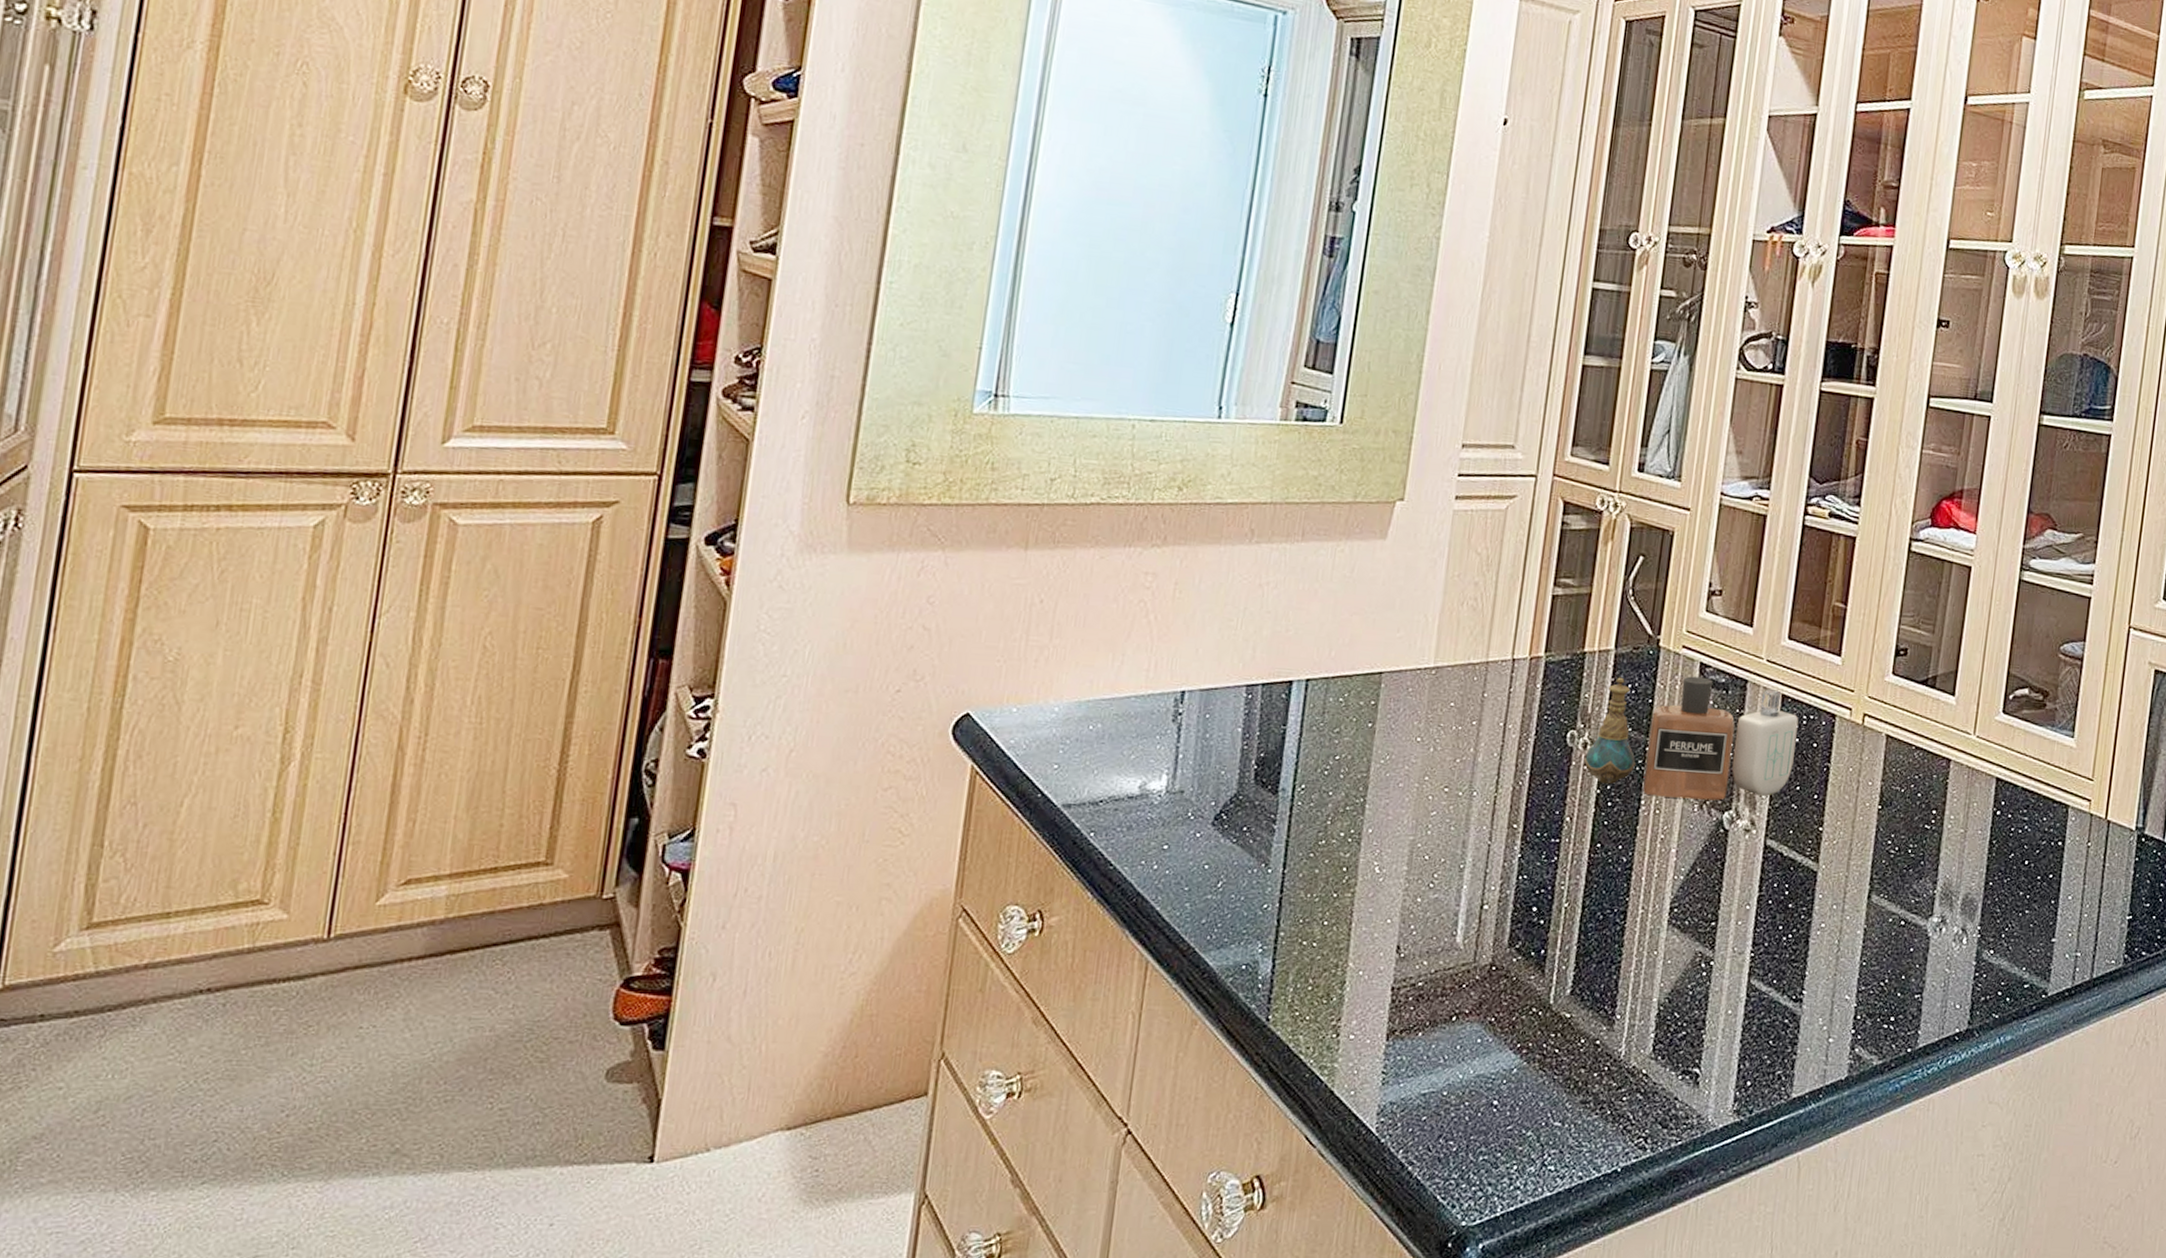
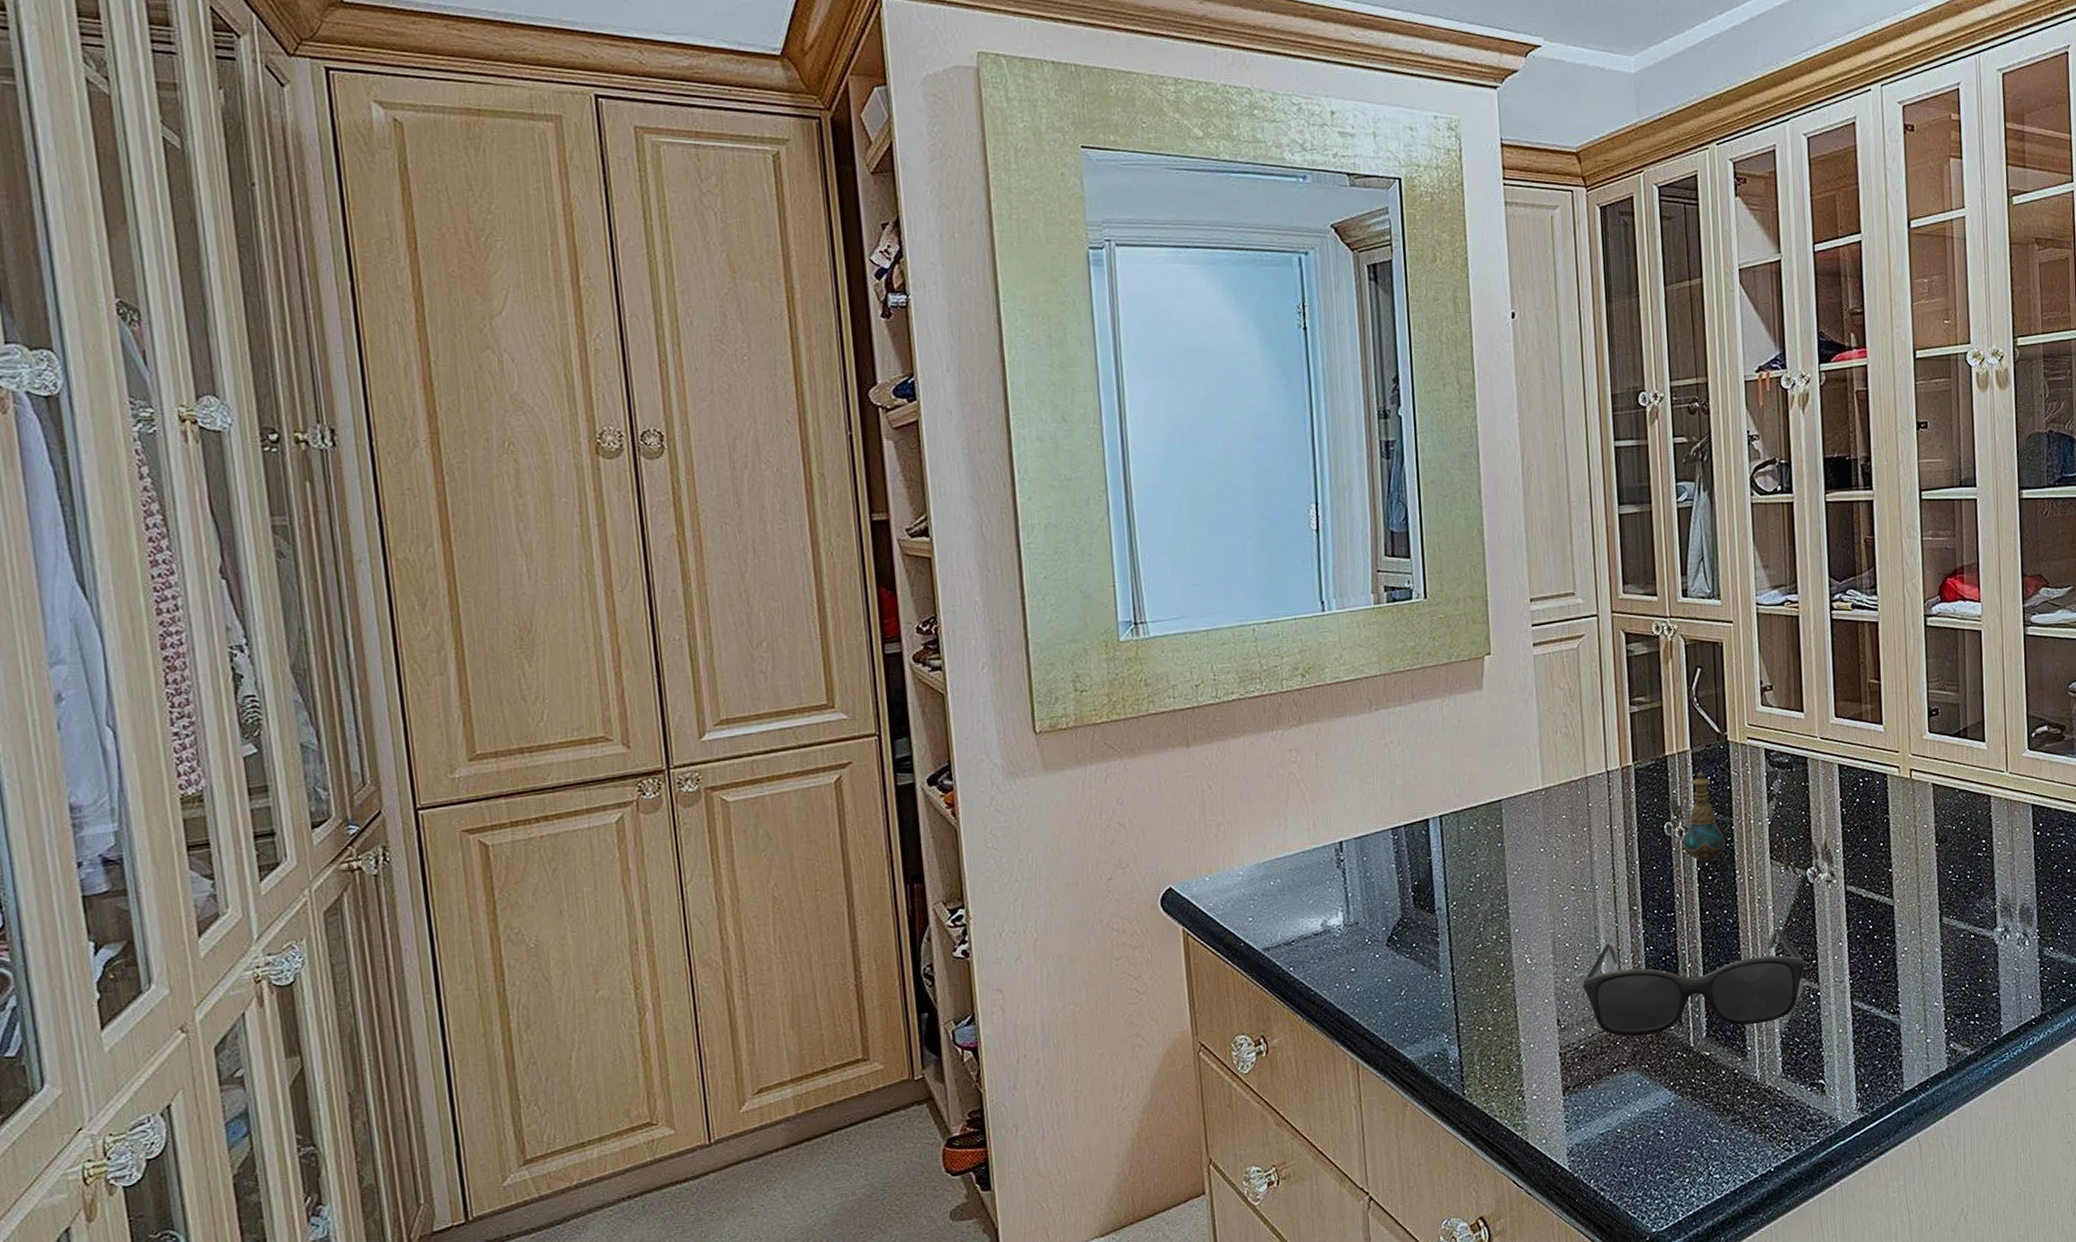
sunglasses: none [1436,864,1702,989] -> present [1583,928,1805,1037]
perfume: present [1642,676,1735,801] -> none [1731,760,1806,866]
perfume: present [1731,689,1799,796] -> none [1804,761,1858,851]

